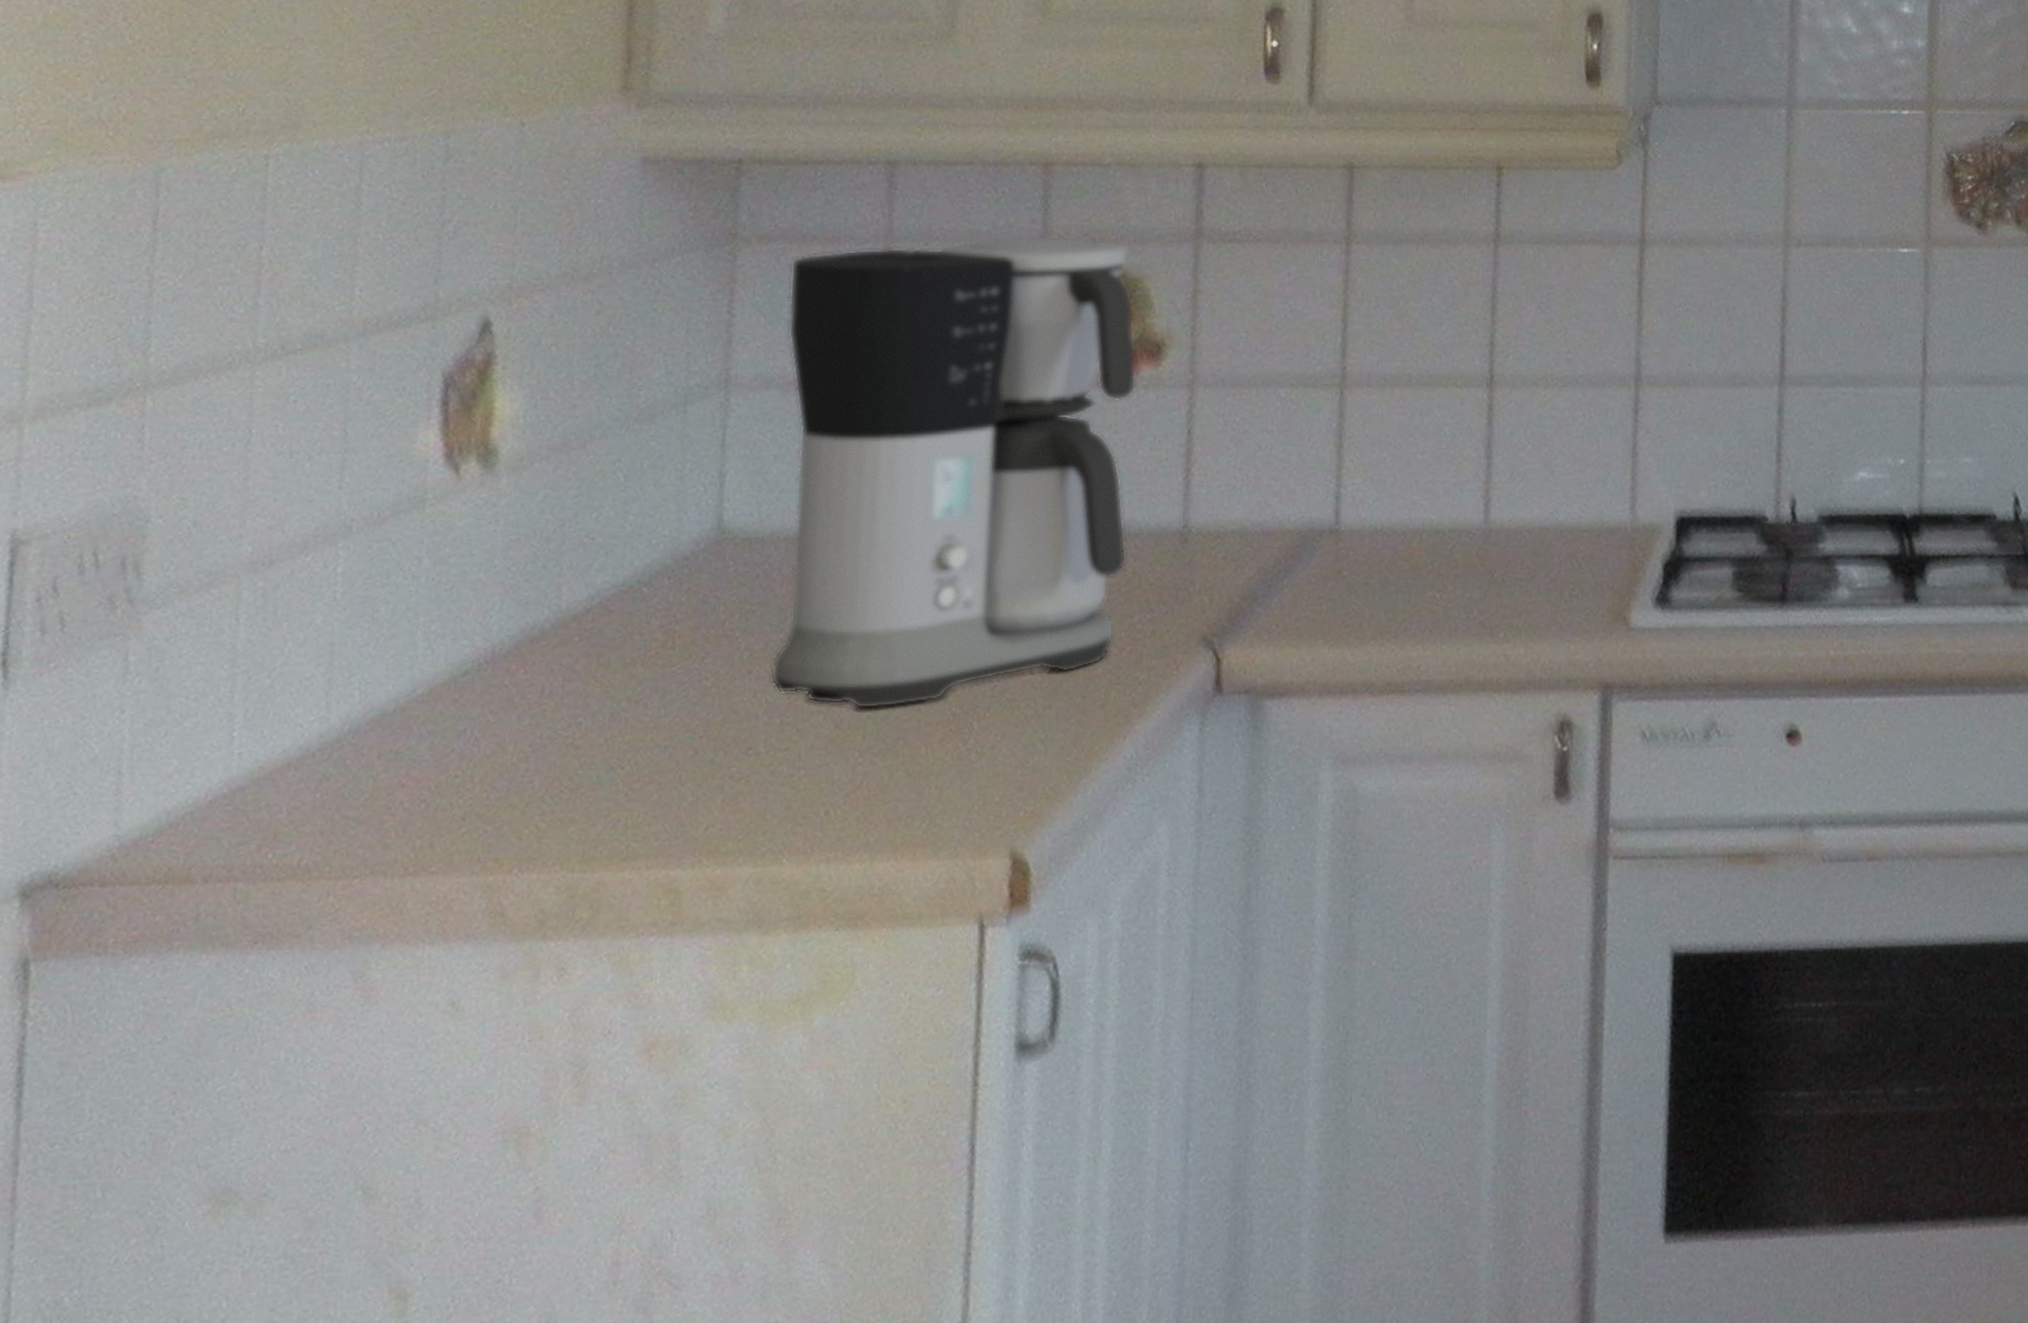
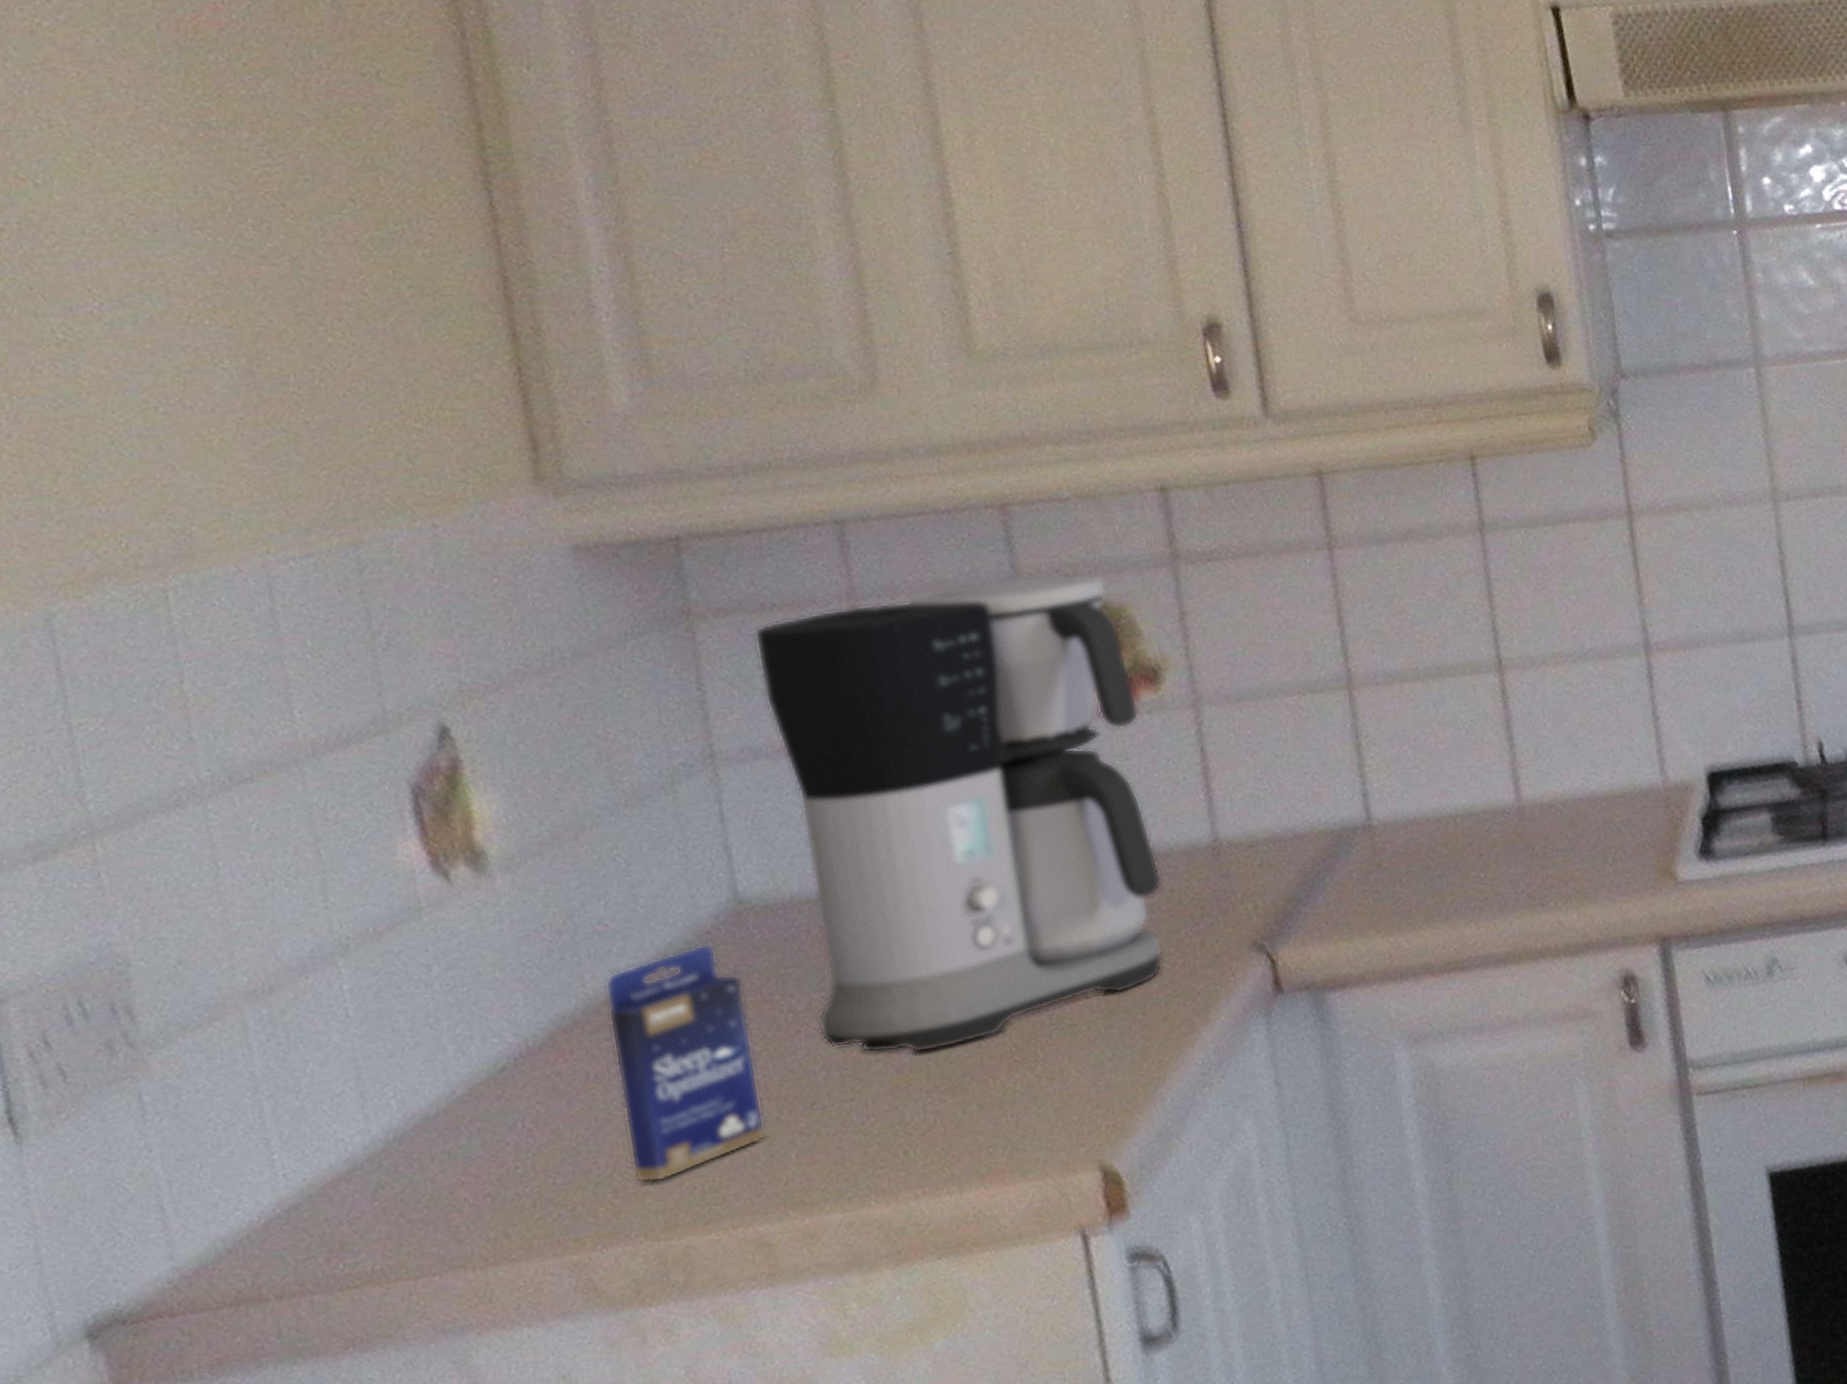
small box: none [564,569,708,810] -> present [605,943,767,1183]

